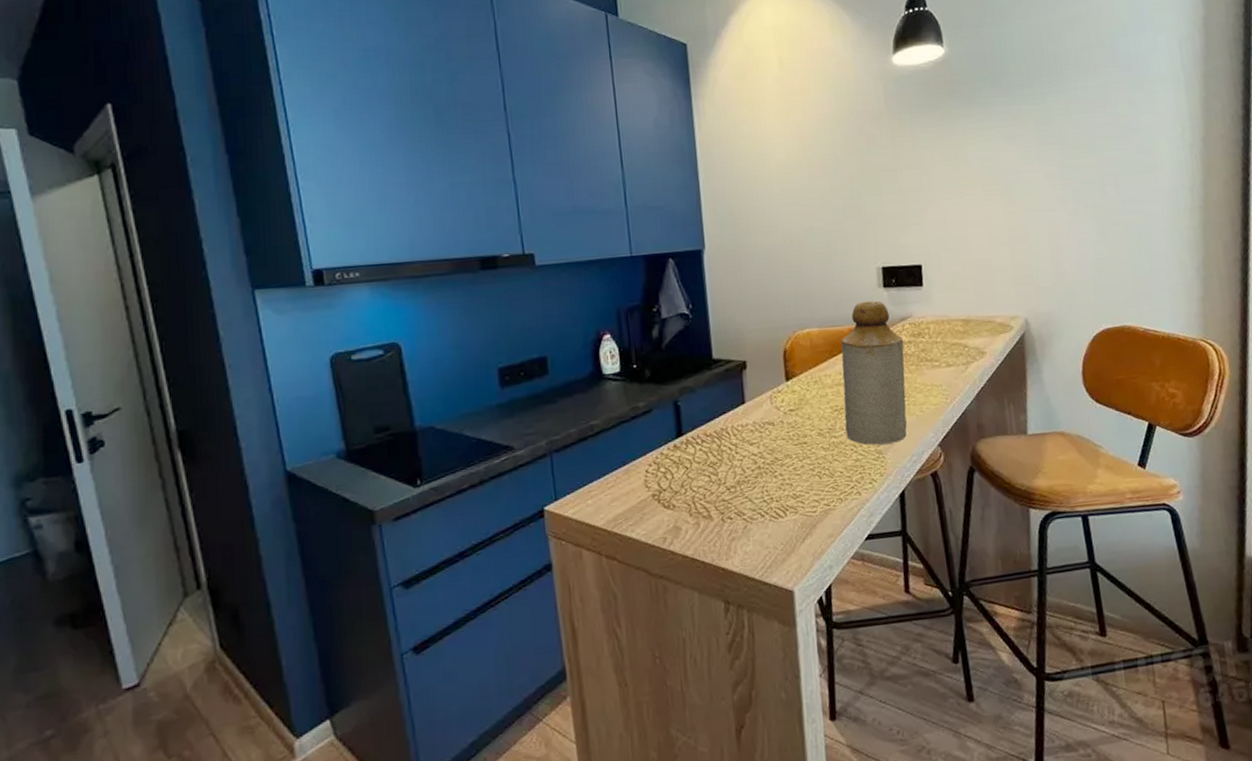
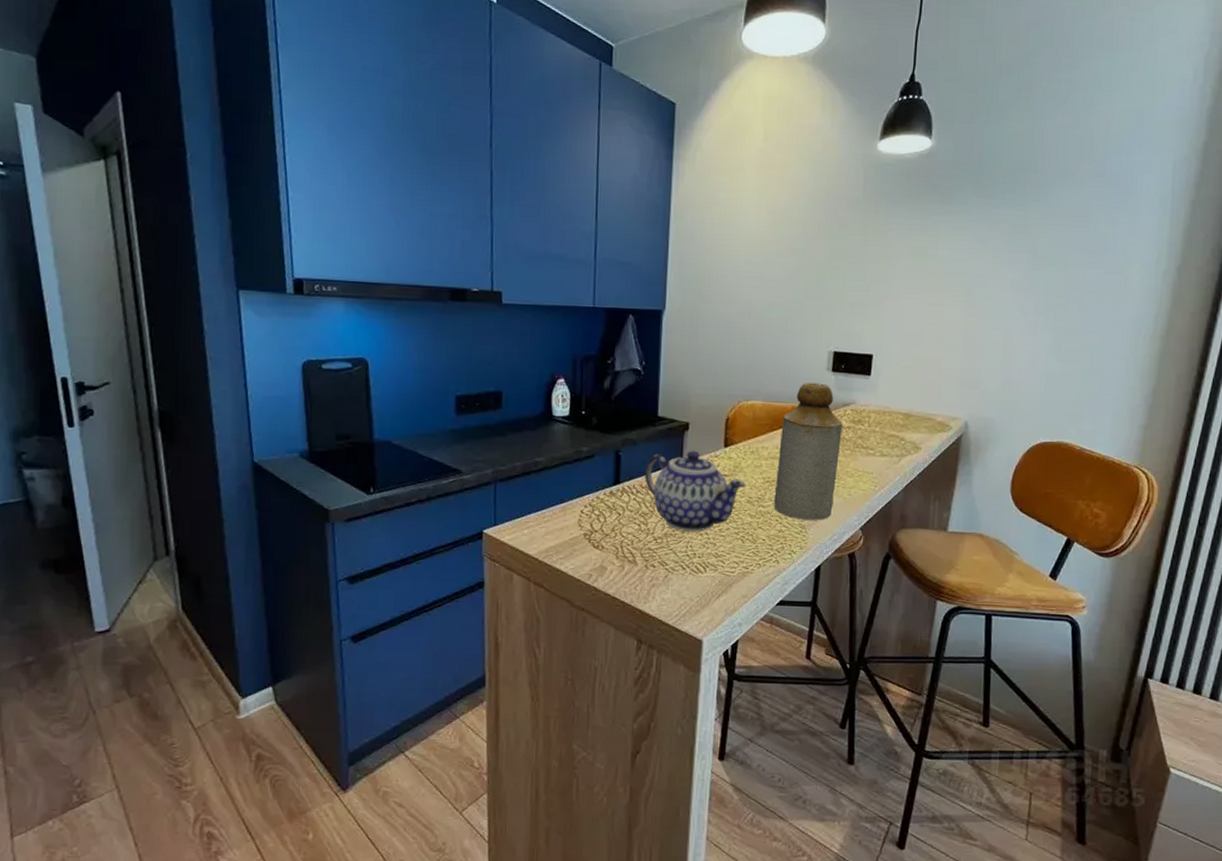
teapot: none [706,388,814,476] -> present [644,450,746,532]

